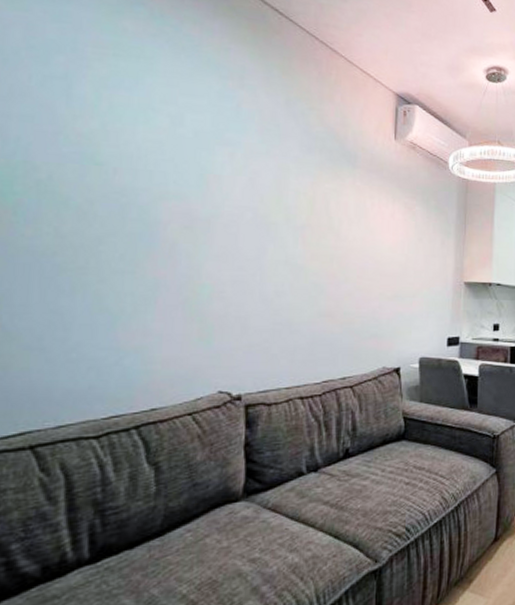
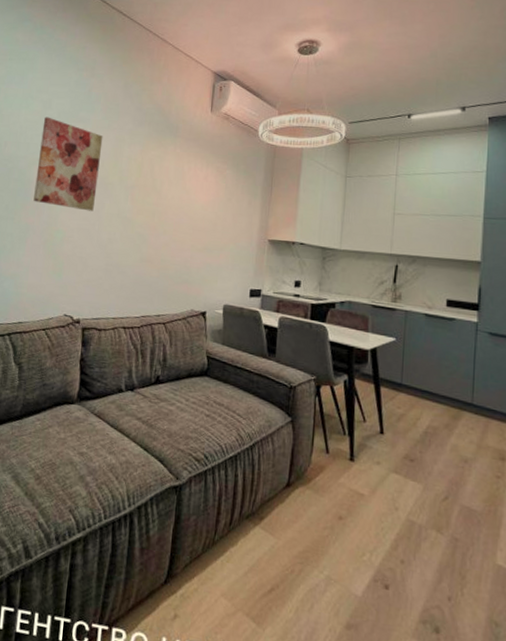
wall art: none [164,136,261,259] -> present [33,116,103,212]

